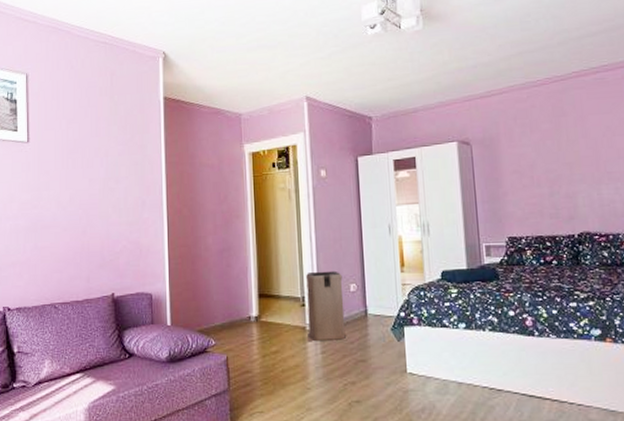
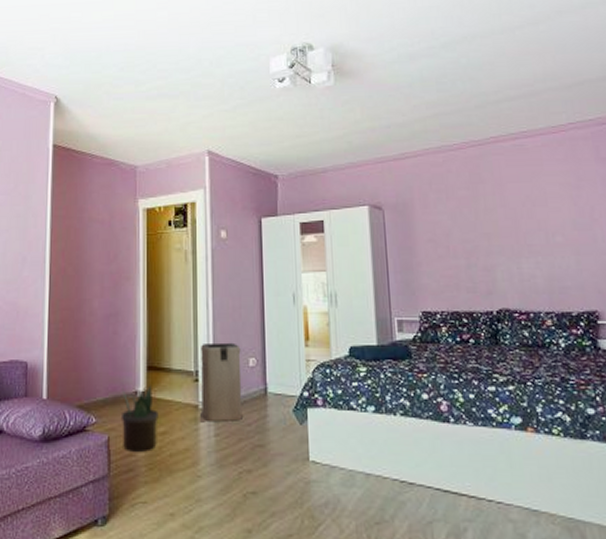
planter: none [237,311,271,369] -> present [120,385,159,452]

